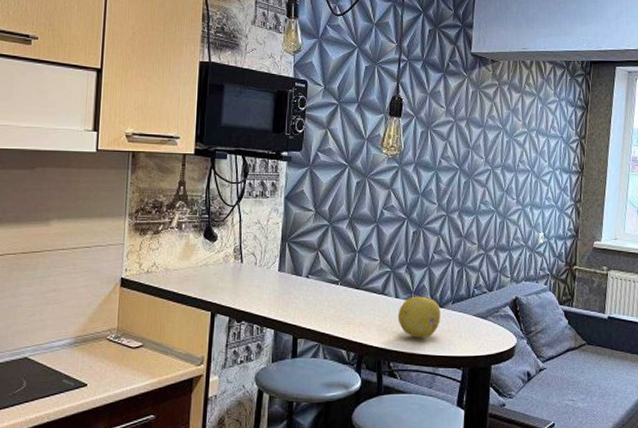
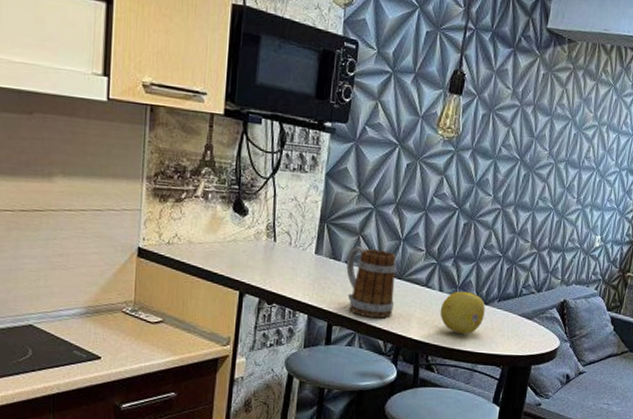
mug: none [308,261,354,329] -> present [346,246,397,318]

